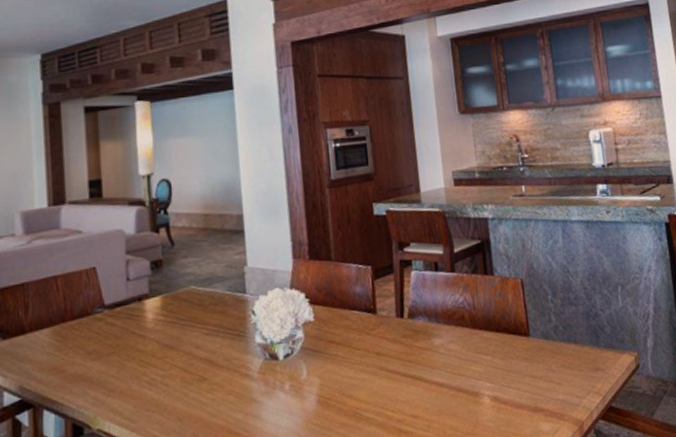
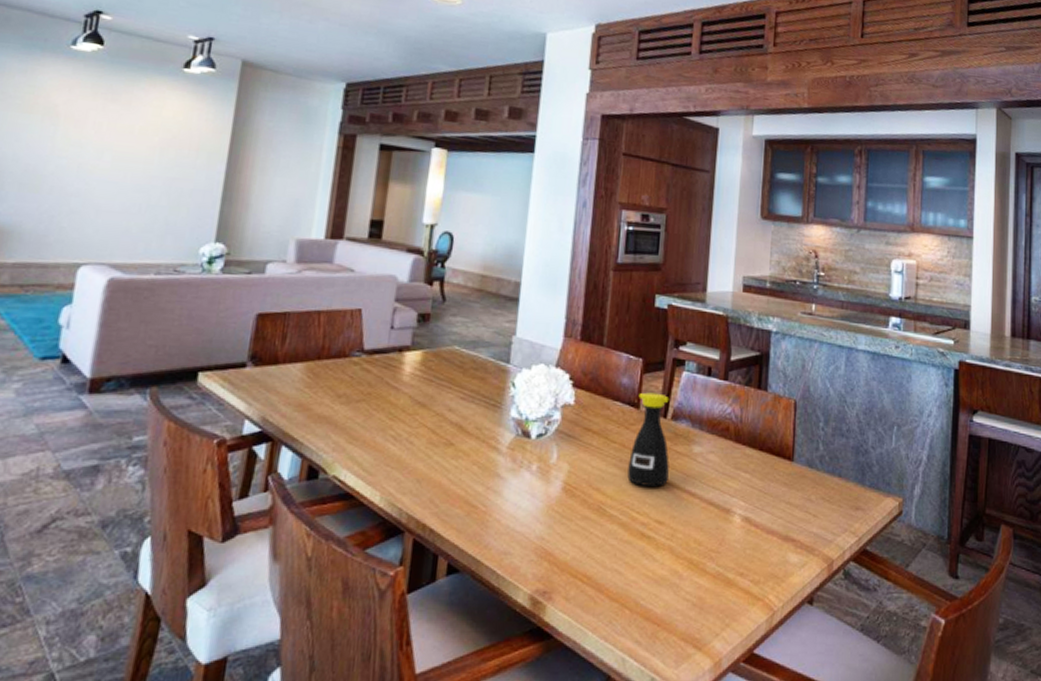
bottle: none [373,295,415,386] -> present [627,392,670,487]

